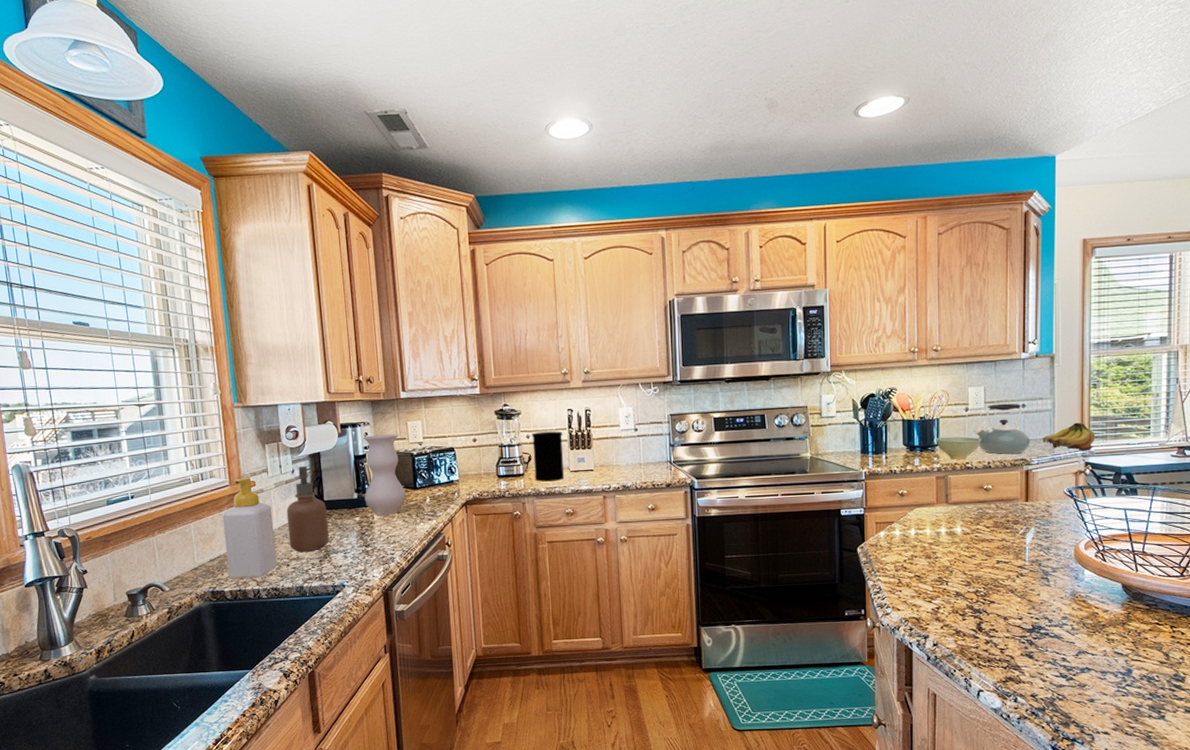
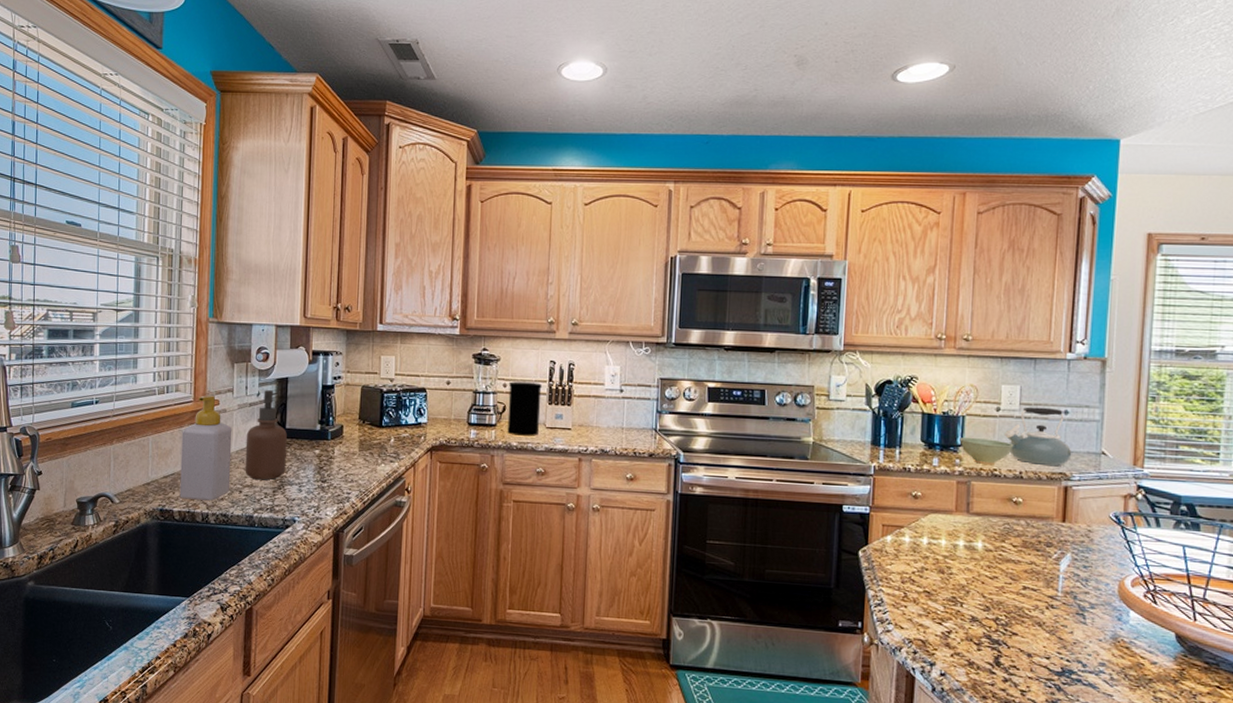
vase: present [362,434,406,516] -> none [327,366,370,452]
fruit: present [1042,422,1096,451] -> none [1086,438,1152,473]

